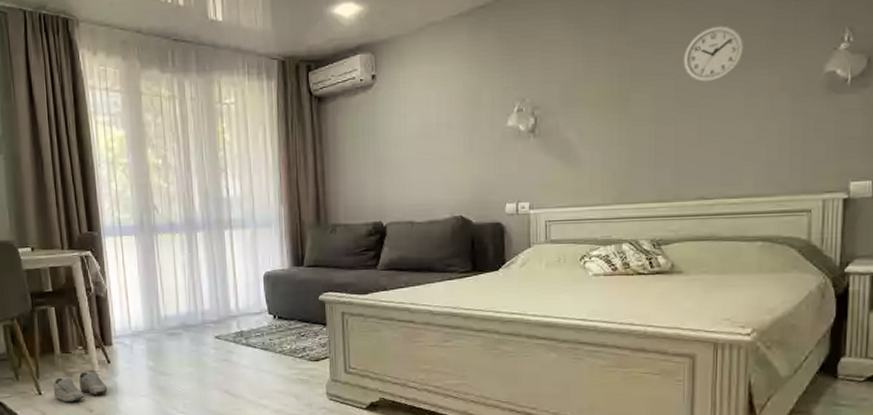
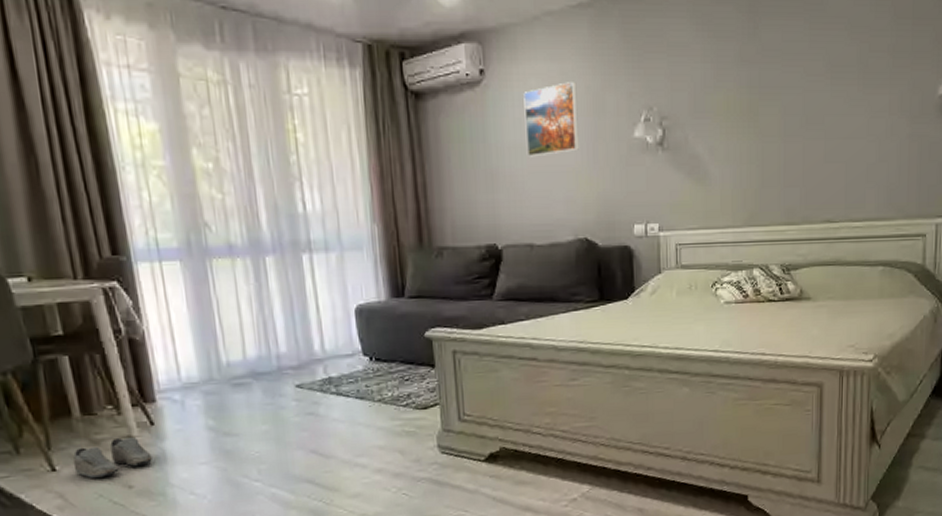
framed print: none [409,81,457,147] -> present [523,82,579,157]
wall clock: present [683,25,746,83] -> none [810,38,869,99]

